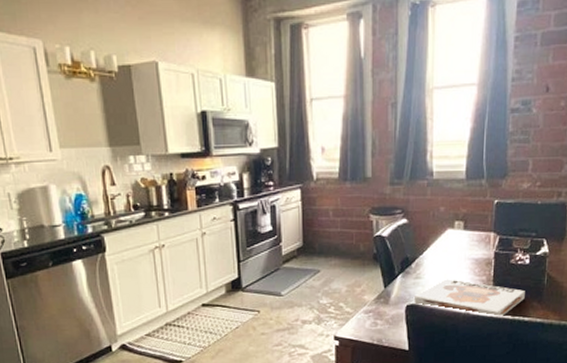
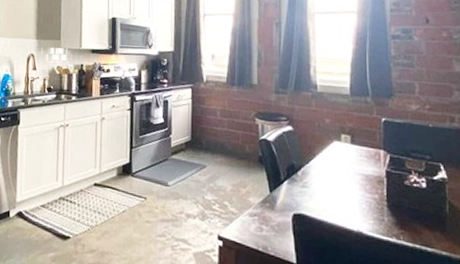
board game: present [414,279,525,317] -> none [302,192,425,243]

